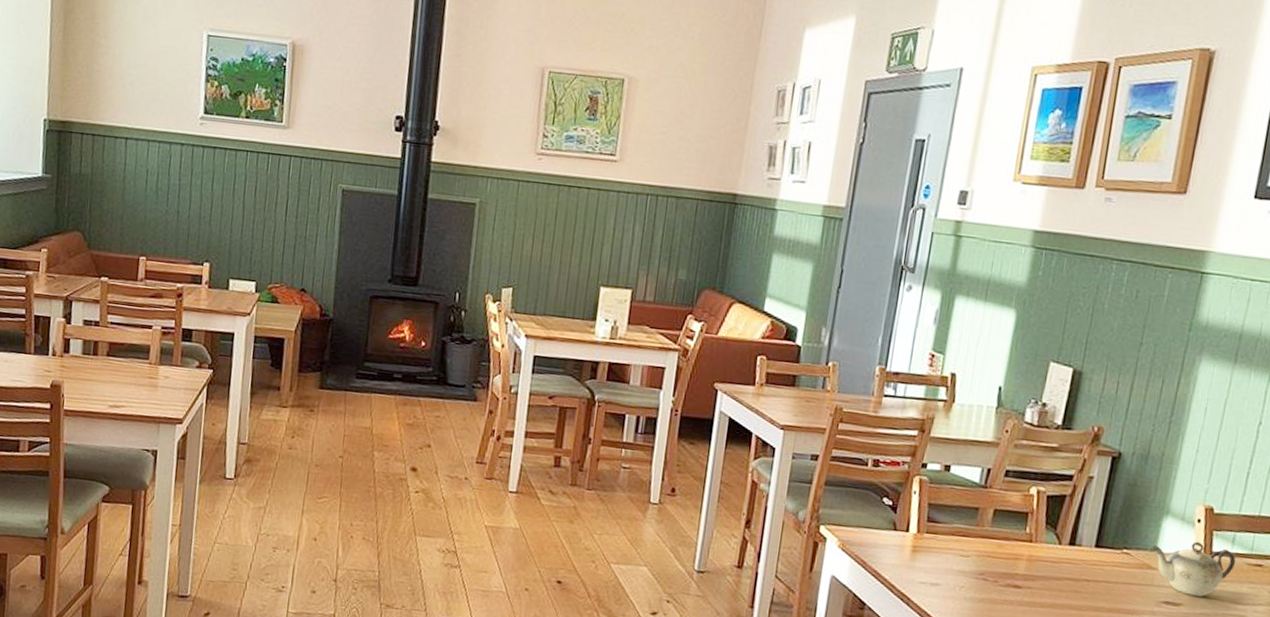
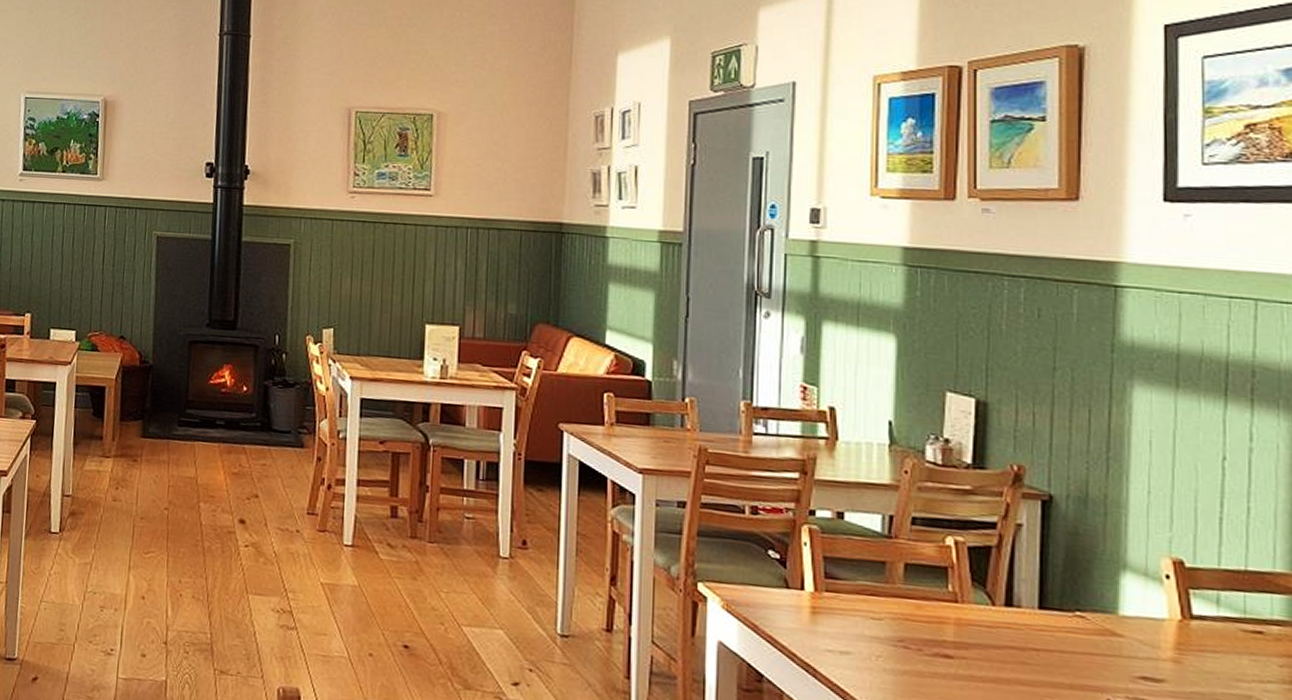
teapot: present [1149,541,1236,597] -> none [1109,601,1227,672]

